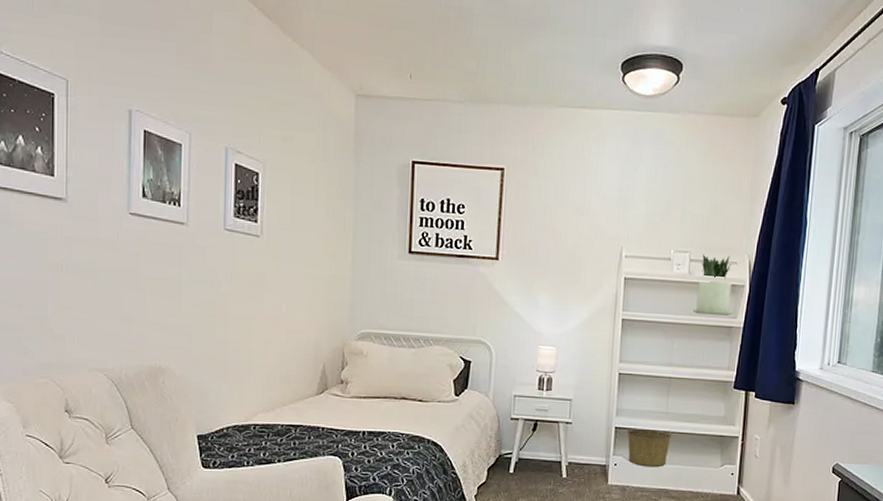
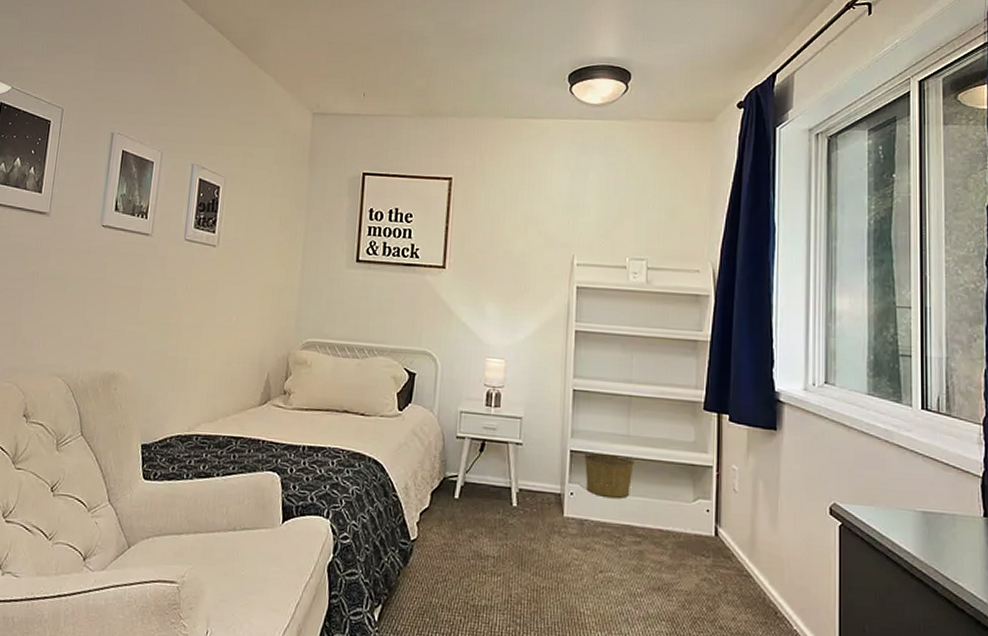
planter: present [692,254,733,316] -> none [652,262,698,328]

